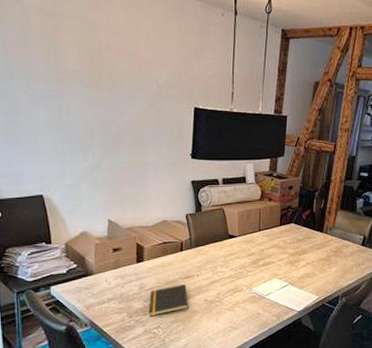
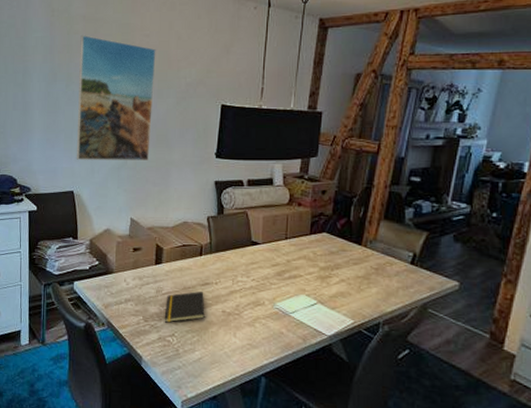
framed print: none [38,30,125,162] -> present [76,35,156,160]

